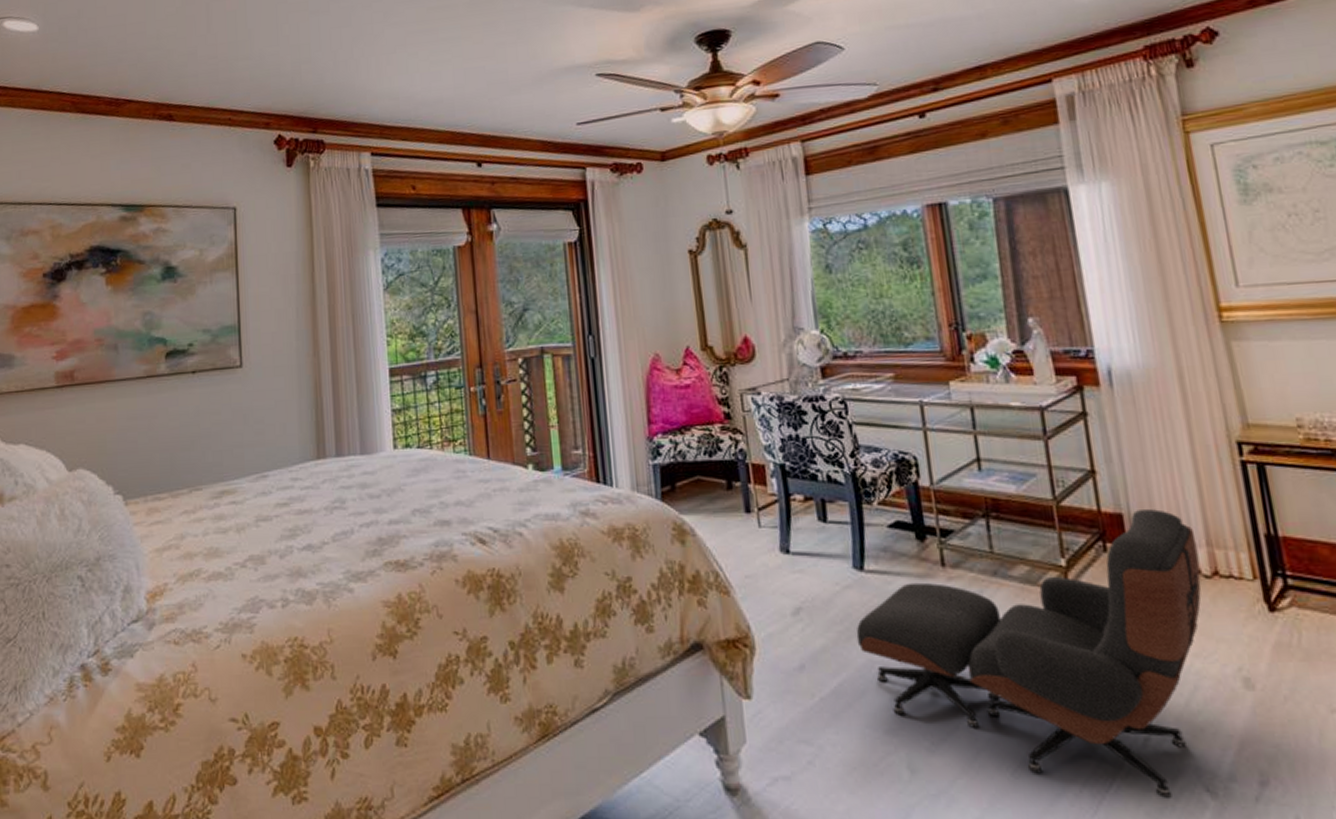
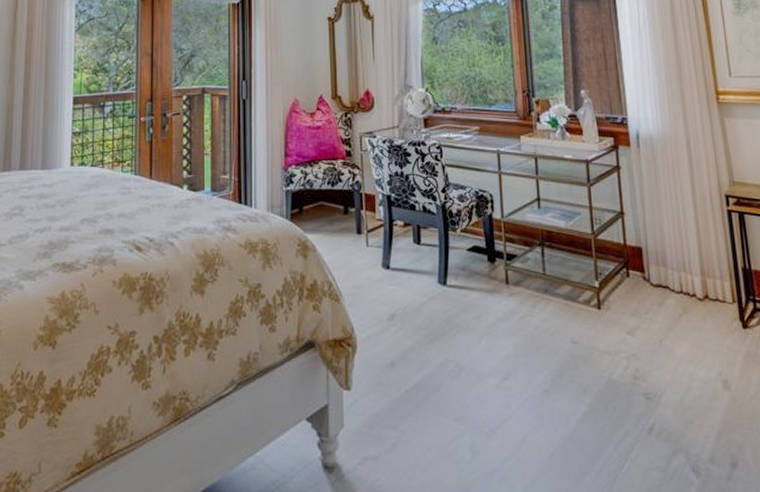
lounge chair: present [856,509,1202,798] -> none [437,245,696,476]

